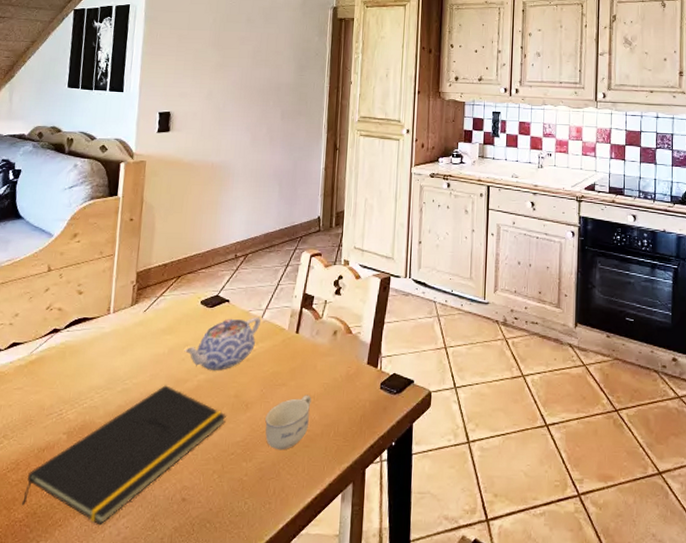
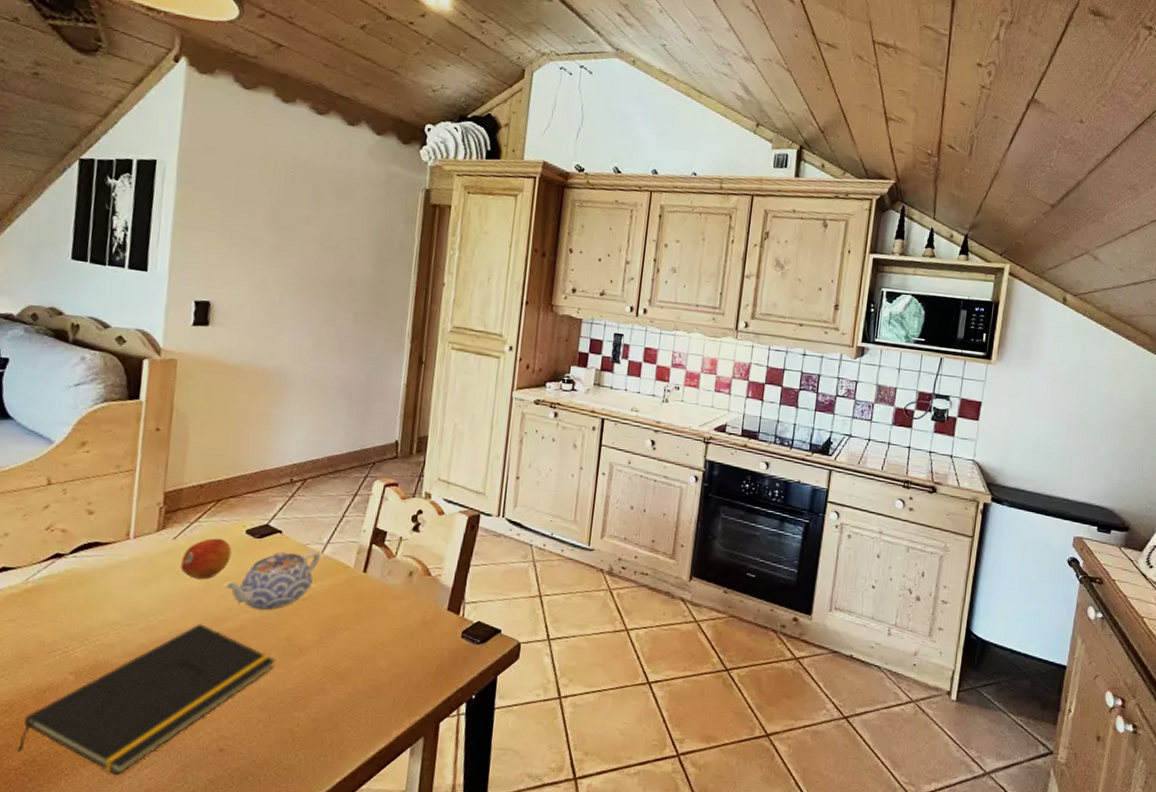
fruit: none [150,309,190,346] -> present [181,538,232,580]
cup: present [265,395,312,451] -> none [322,640,379,700]

